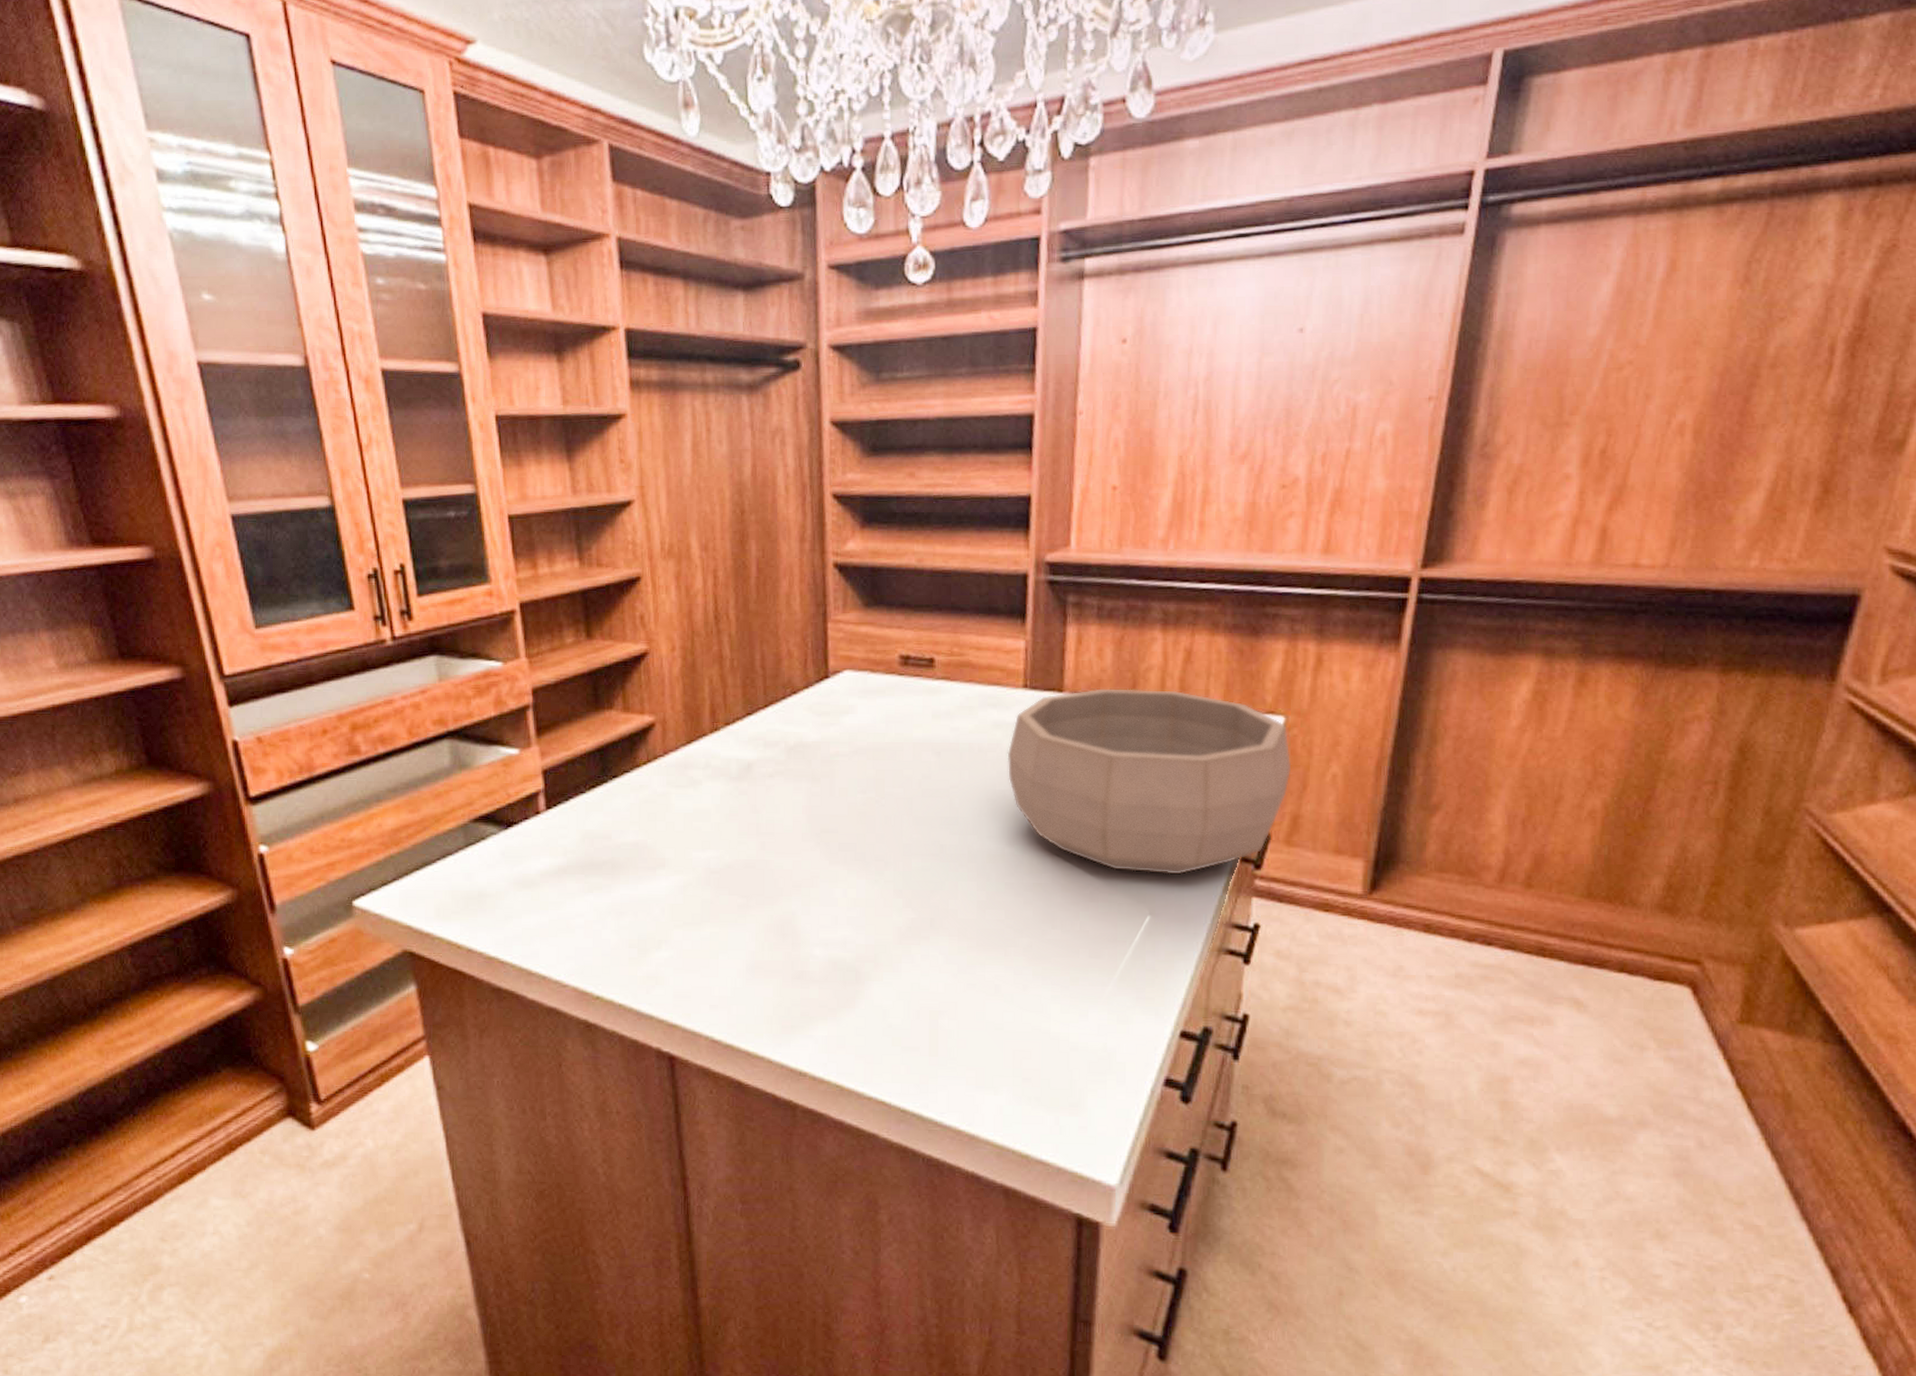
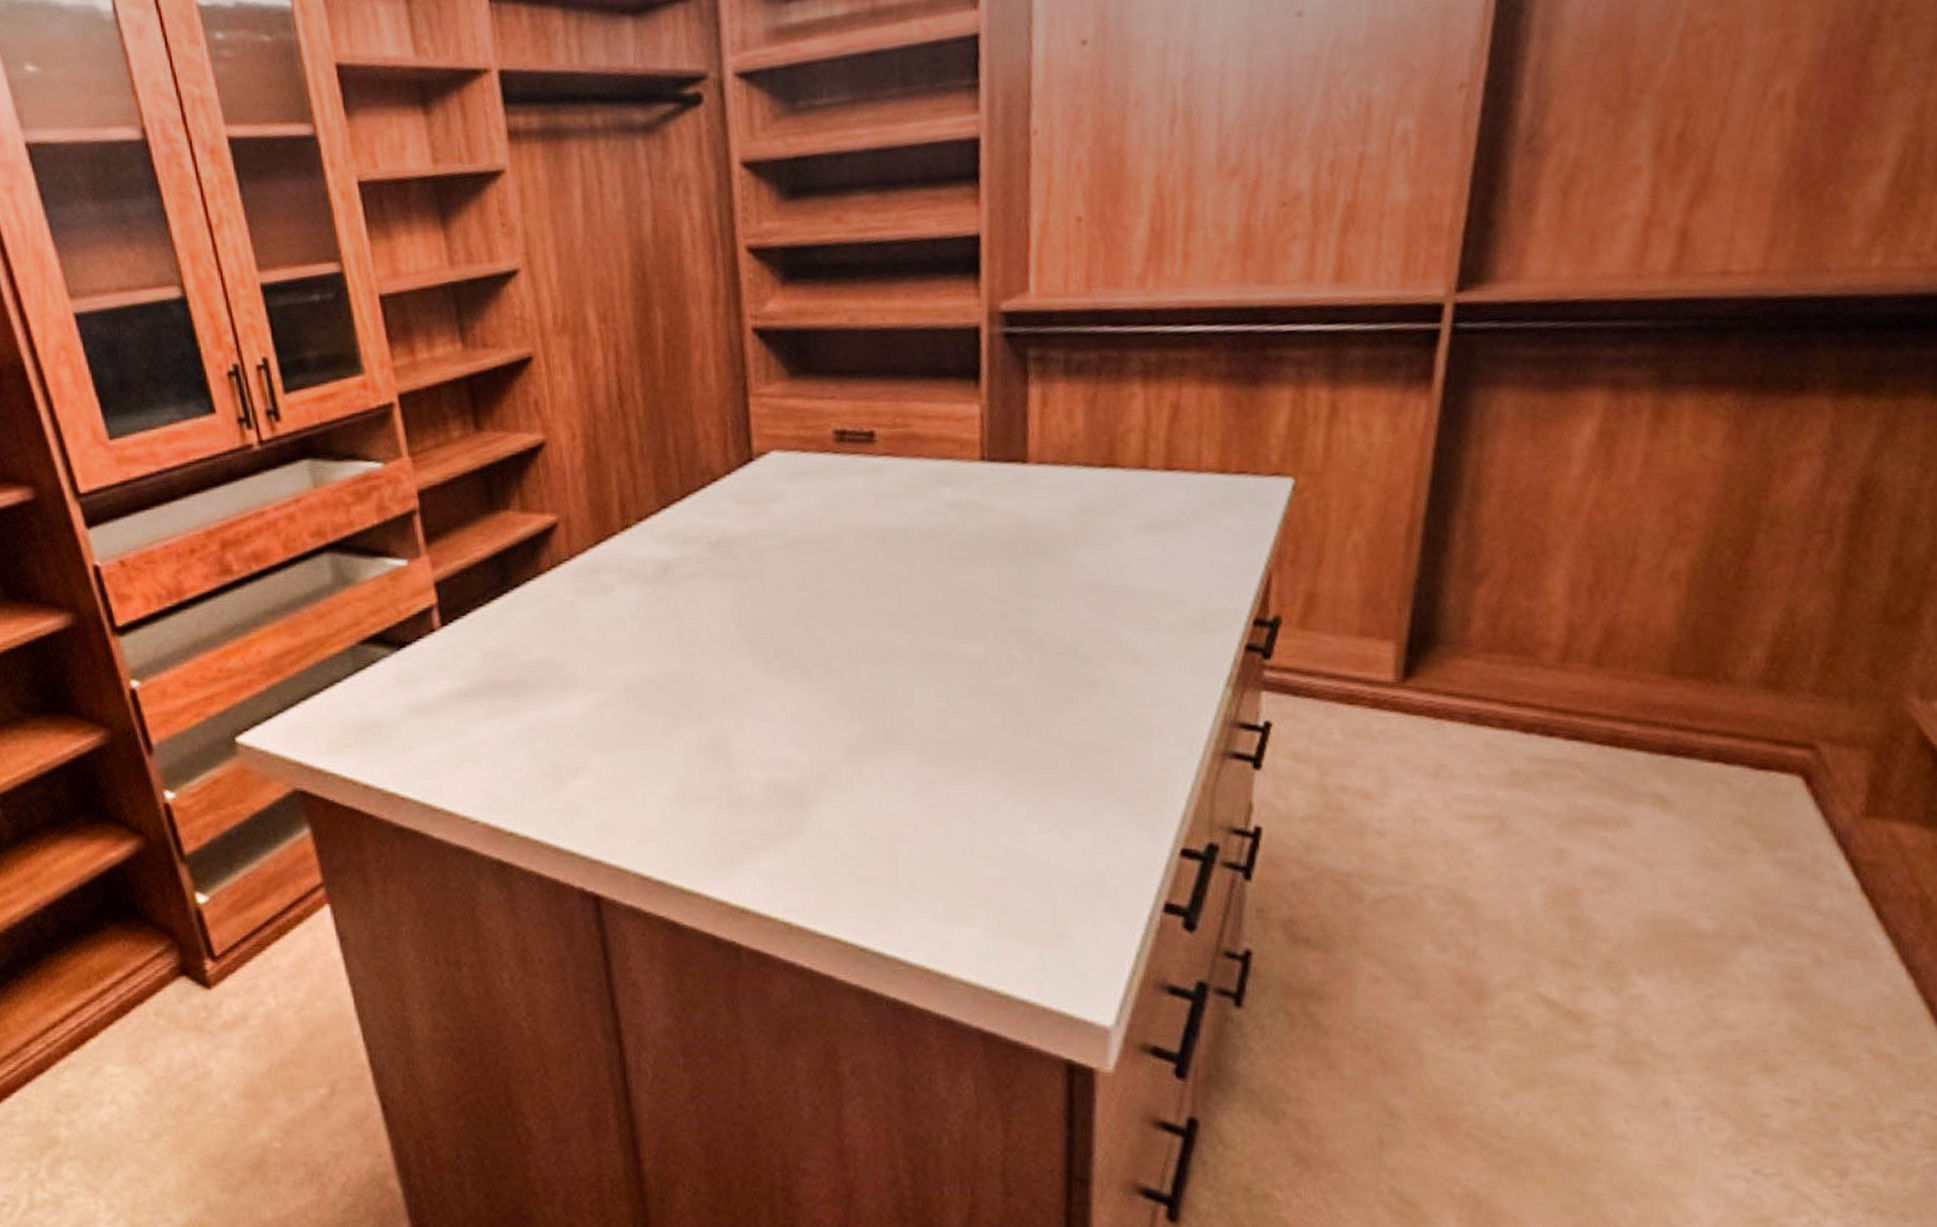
decorative bowl: present [1007,688,1292,875] -> none [964,454,1304,669]

